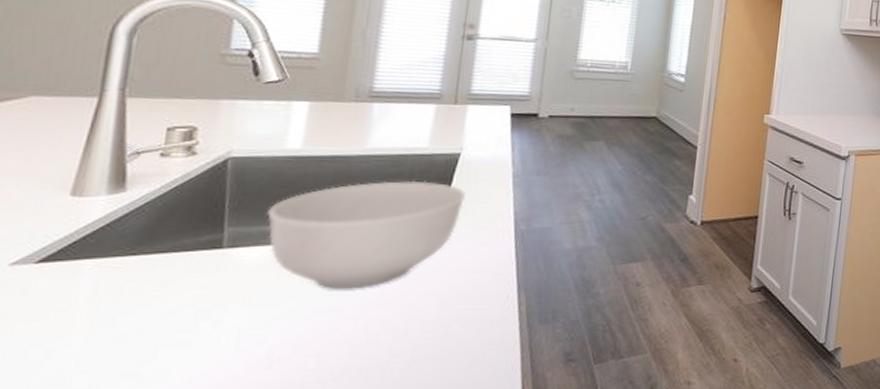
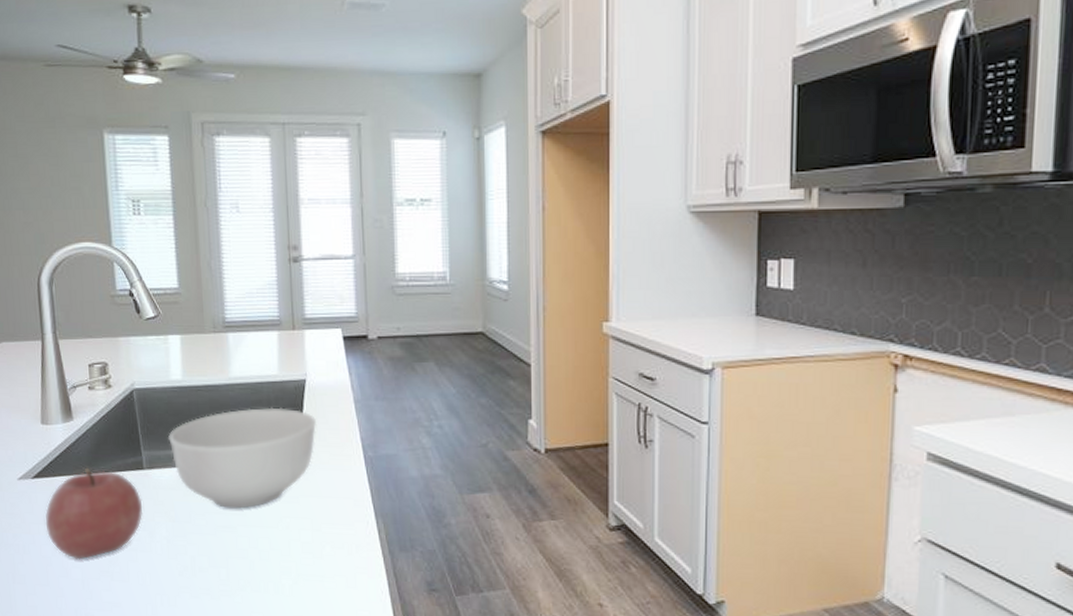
fruit: none [41,247,212,362] -> present [45,467,143,560]

